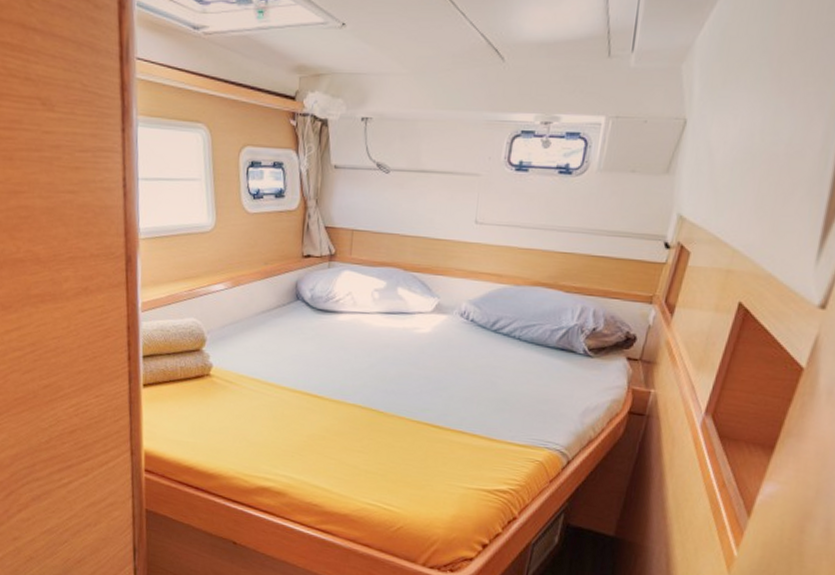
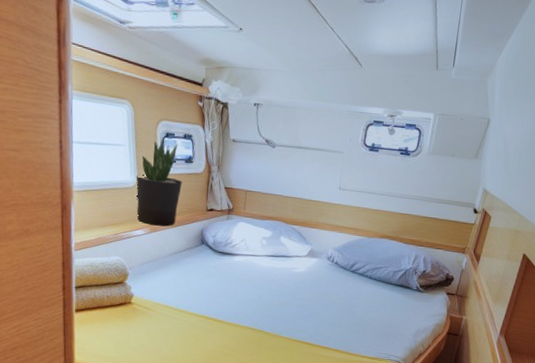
planter: none [215,166,271,279] -> present [136,136,182,227]

